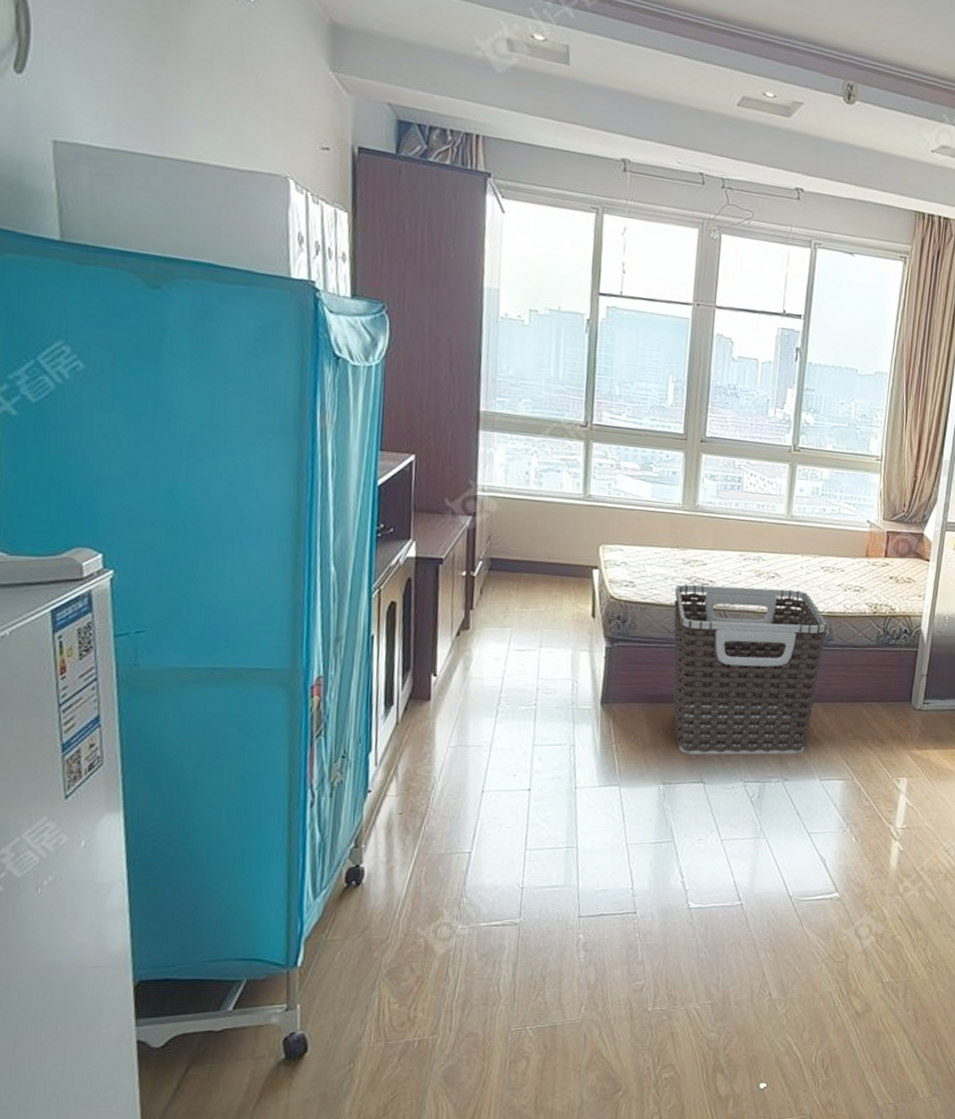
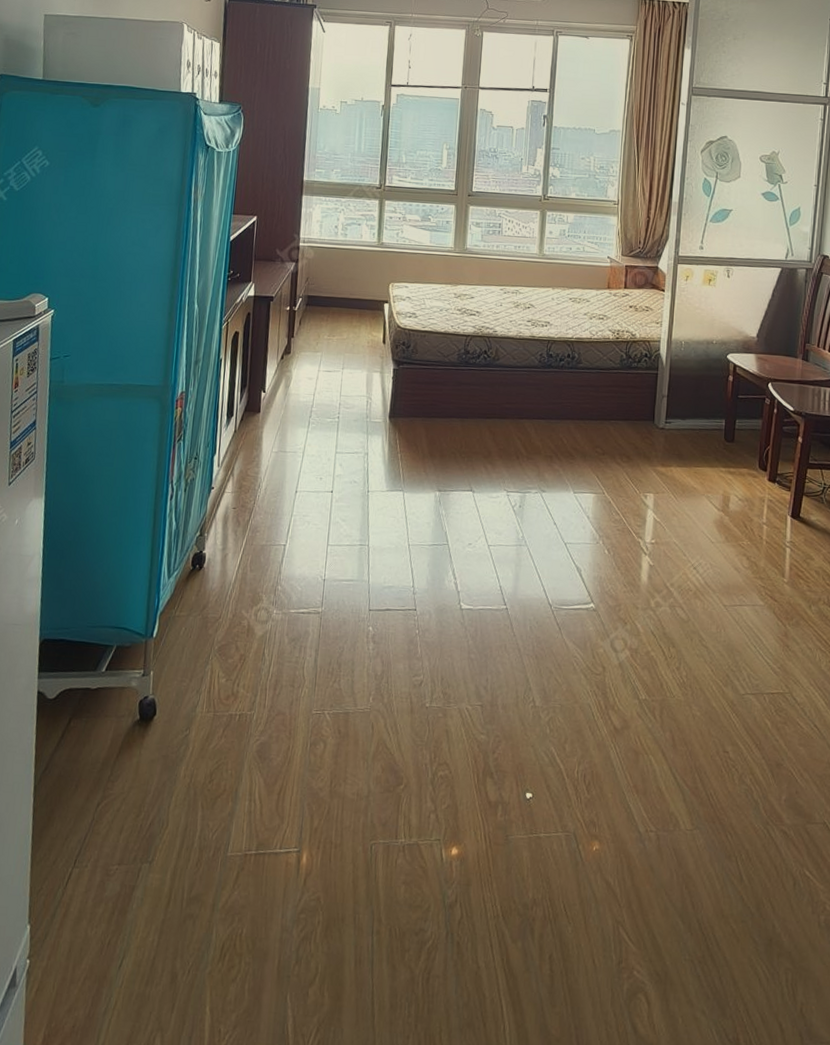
clothes hamper: present [673,583,828,755] -> none [447,314,577,468]

